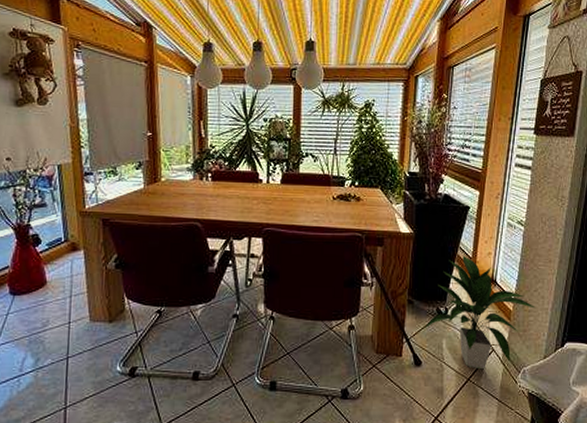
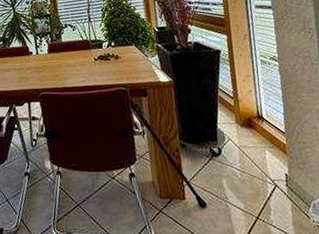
indoor plant: present [424,255,536,370] -> none [201,95,310,207]

